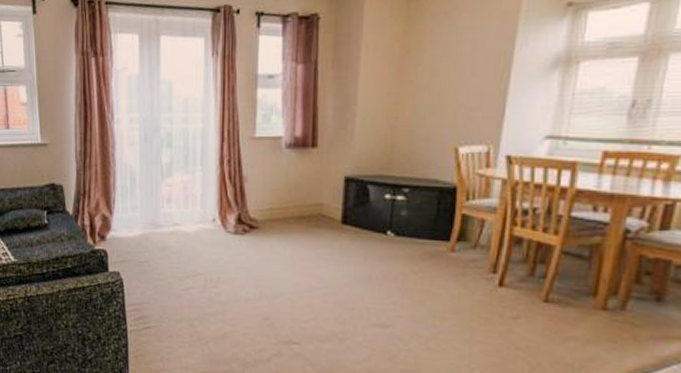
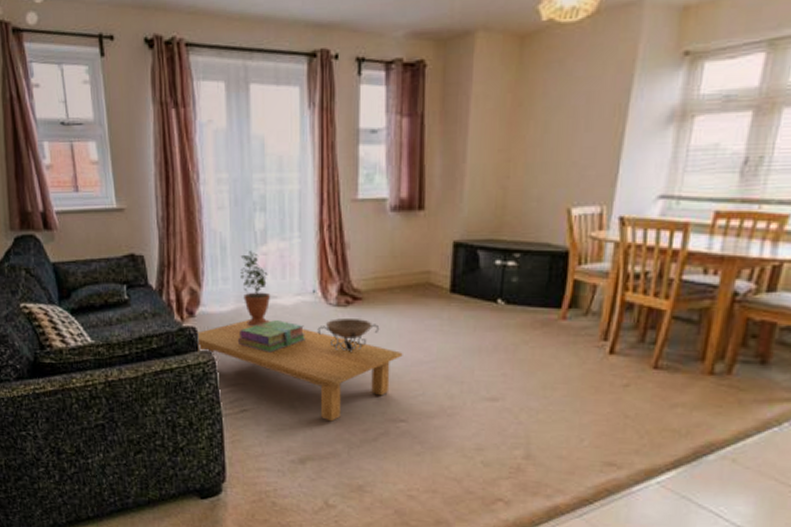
coffee table: none [106,244,296,341] -> present [196,320,403,422]
stack of books: none [144,245,205,275] -> present [238,320,305,353]
potted plant: none [147,183,175,251] -> present [240,251,271,327]
decorative bowl: none [216,245,275,278] -> present [317,319,380,353]

